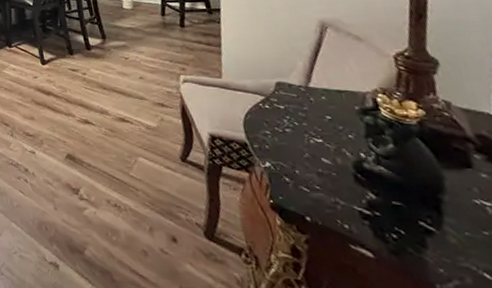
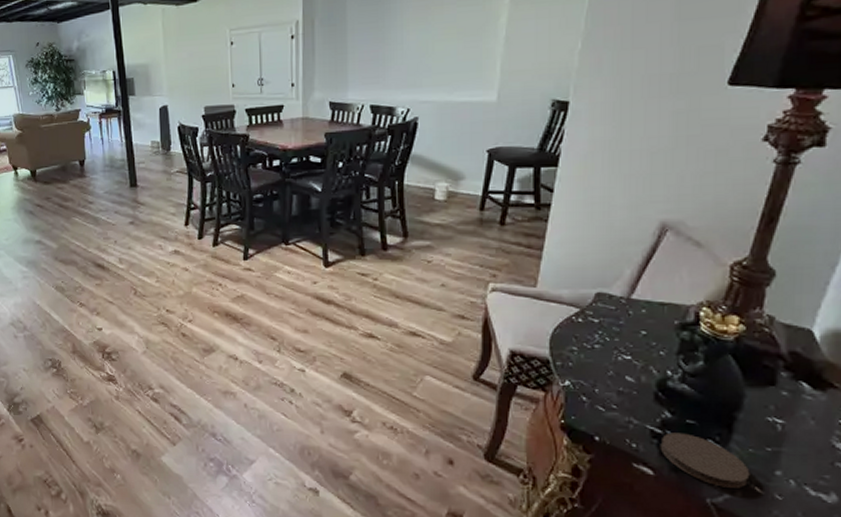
coaster: none [372,214,475,274] -> present [660,432,750,488]

